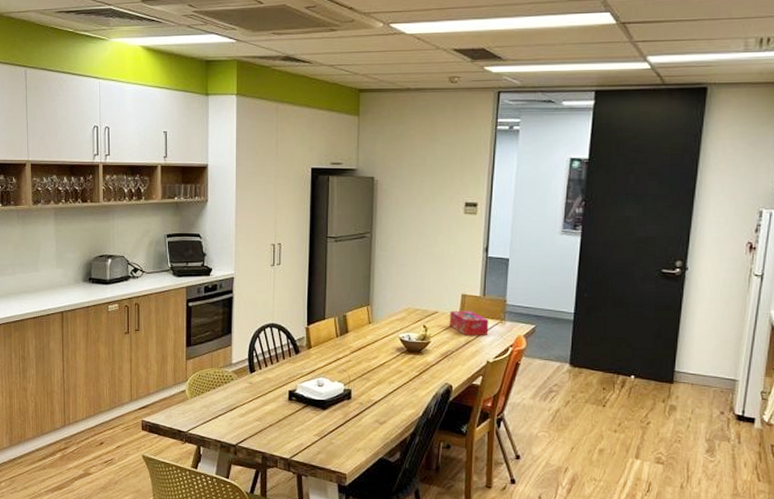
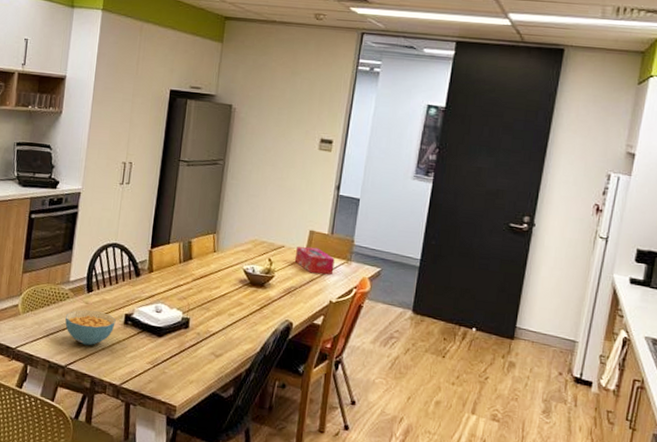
cereal bowl: none [232,390,280,424] -> present [65,310,116,346]

